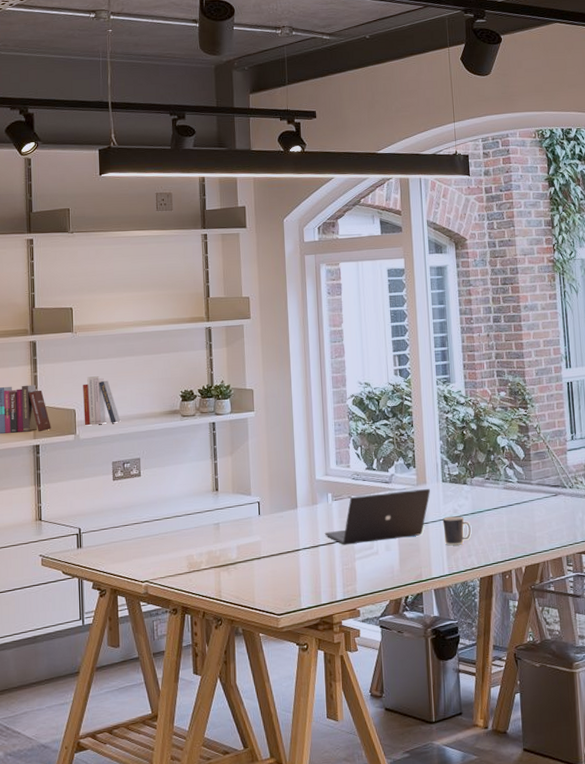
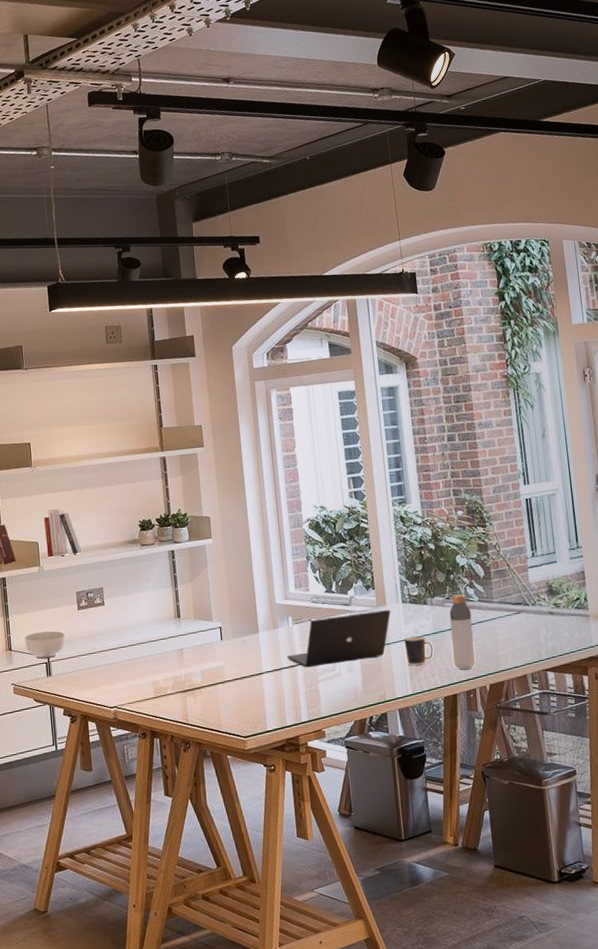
bowl: none [56,501,98,530] -> present [25,631,65,659]
bottle: none [488,475,512,551] -> present [449,594,475,670]

